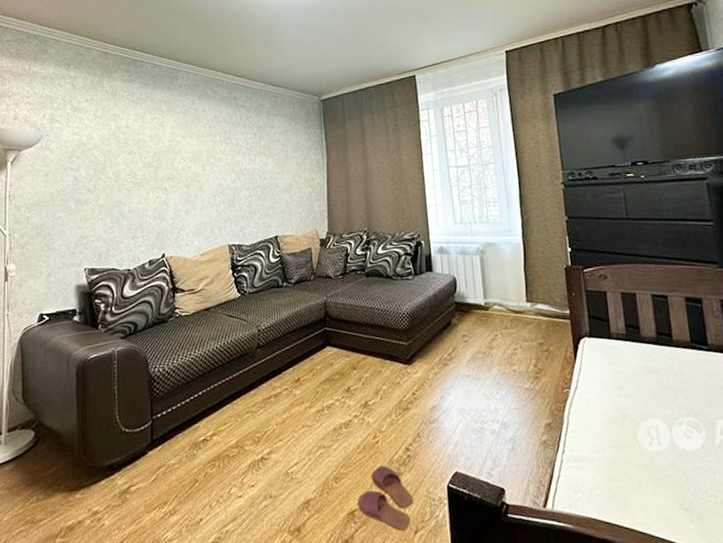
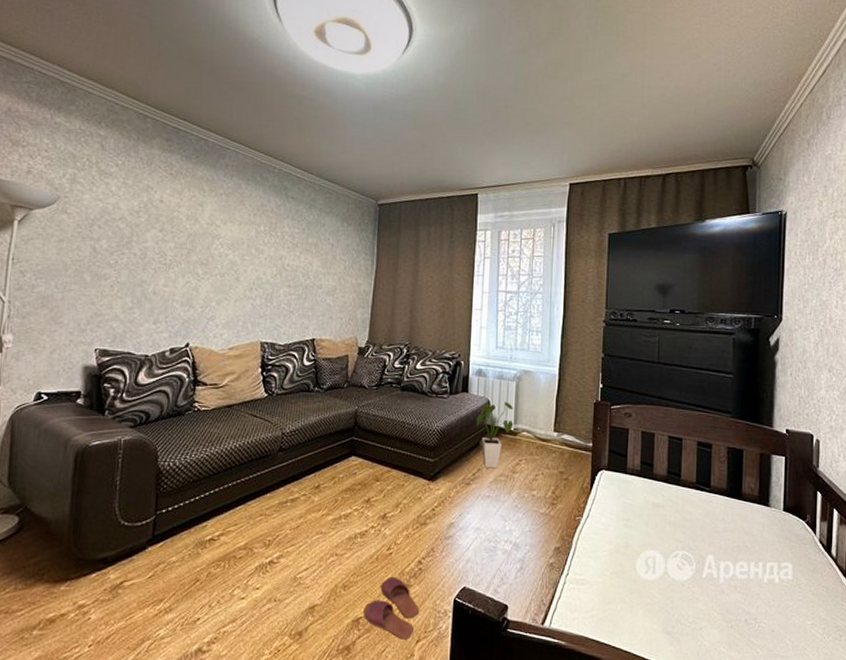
house plant: none [444,276,484,347] -> present [476,401,514,469]

